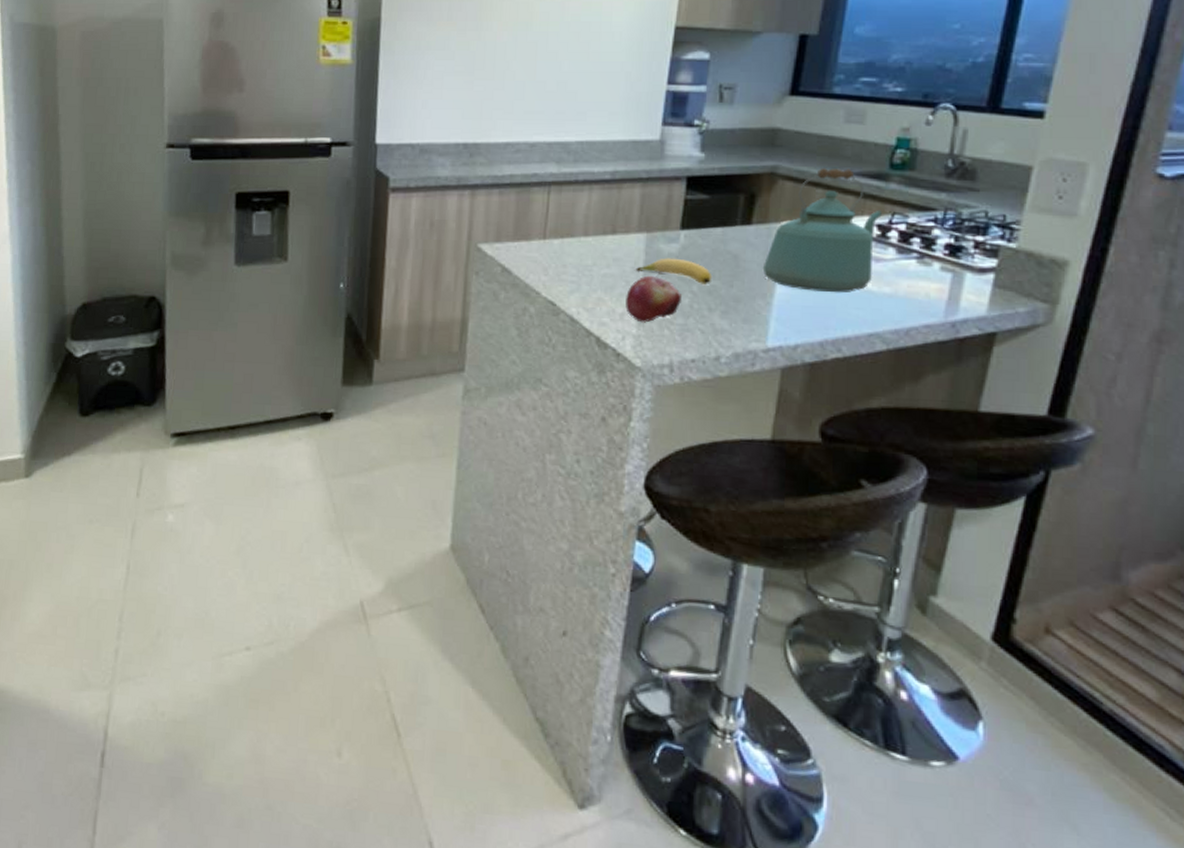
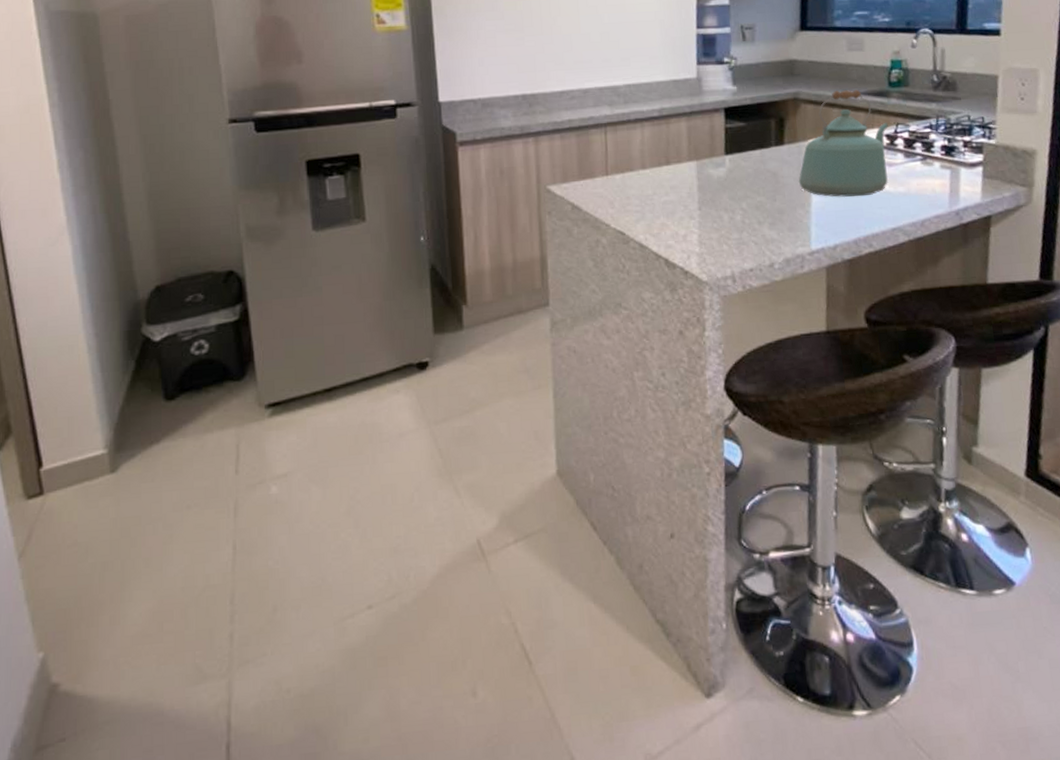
fruit: present [625,275,681,323] -> none [686,198,734,241]
banana: present [635,258,713,284] -> none [691,180,758,201]

